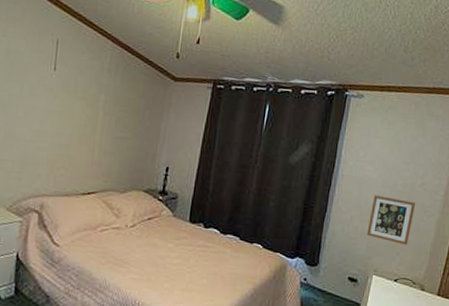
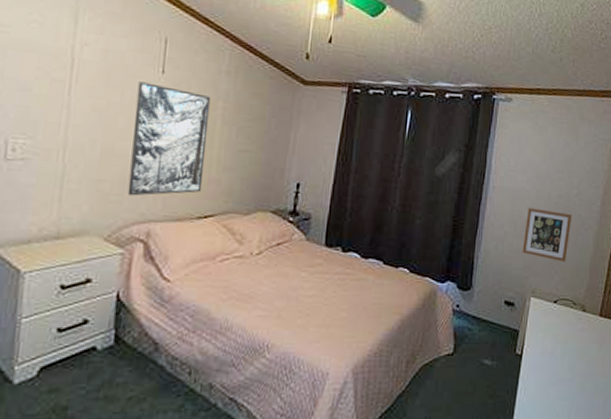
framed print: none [25,77,95,174] -> present [127,82,212,196]

